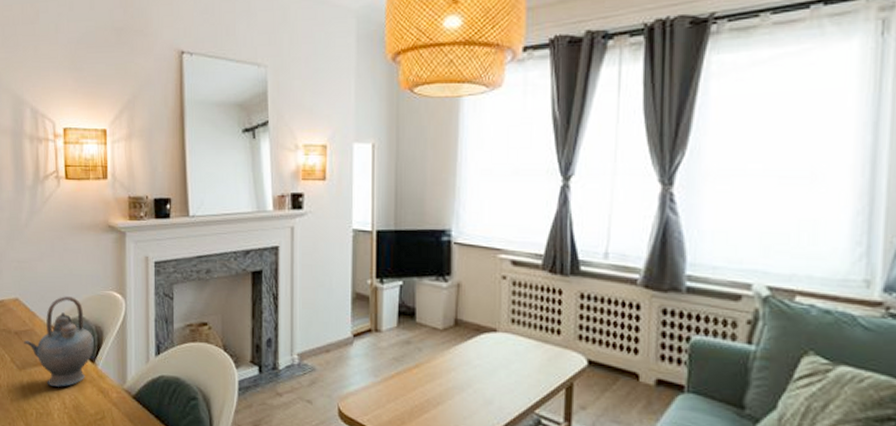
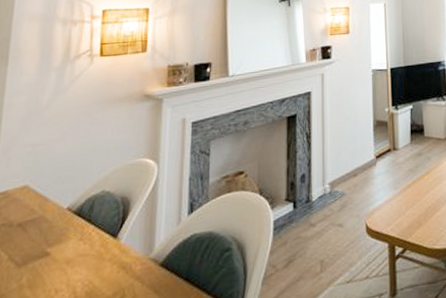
teapot: present [23,296,94,387] -> none [28,172,118,277]

